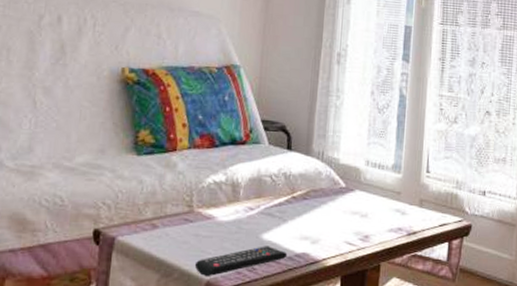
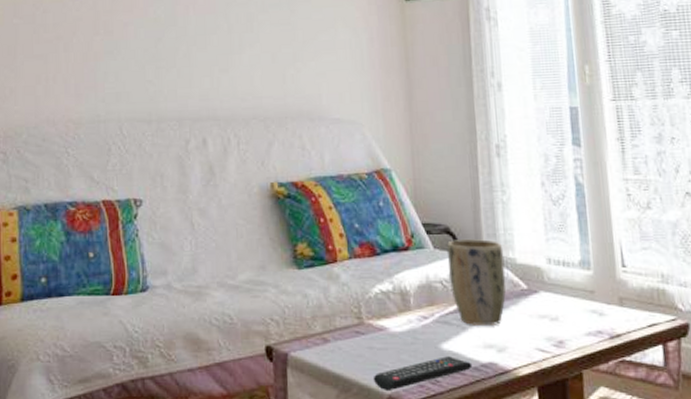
plant pot: none [278,138,330,219] -> present [447,239,506,325]

